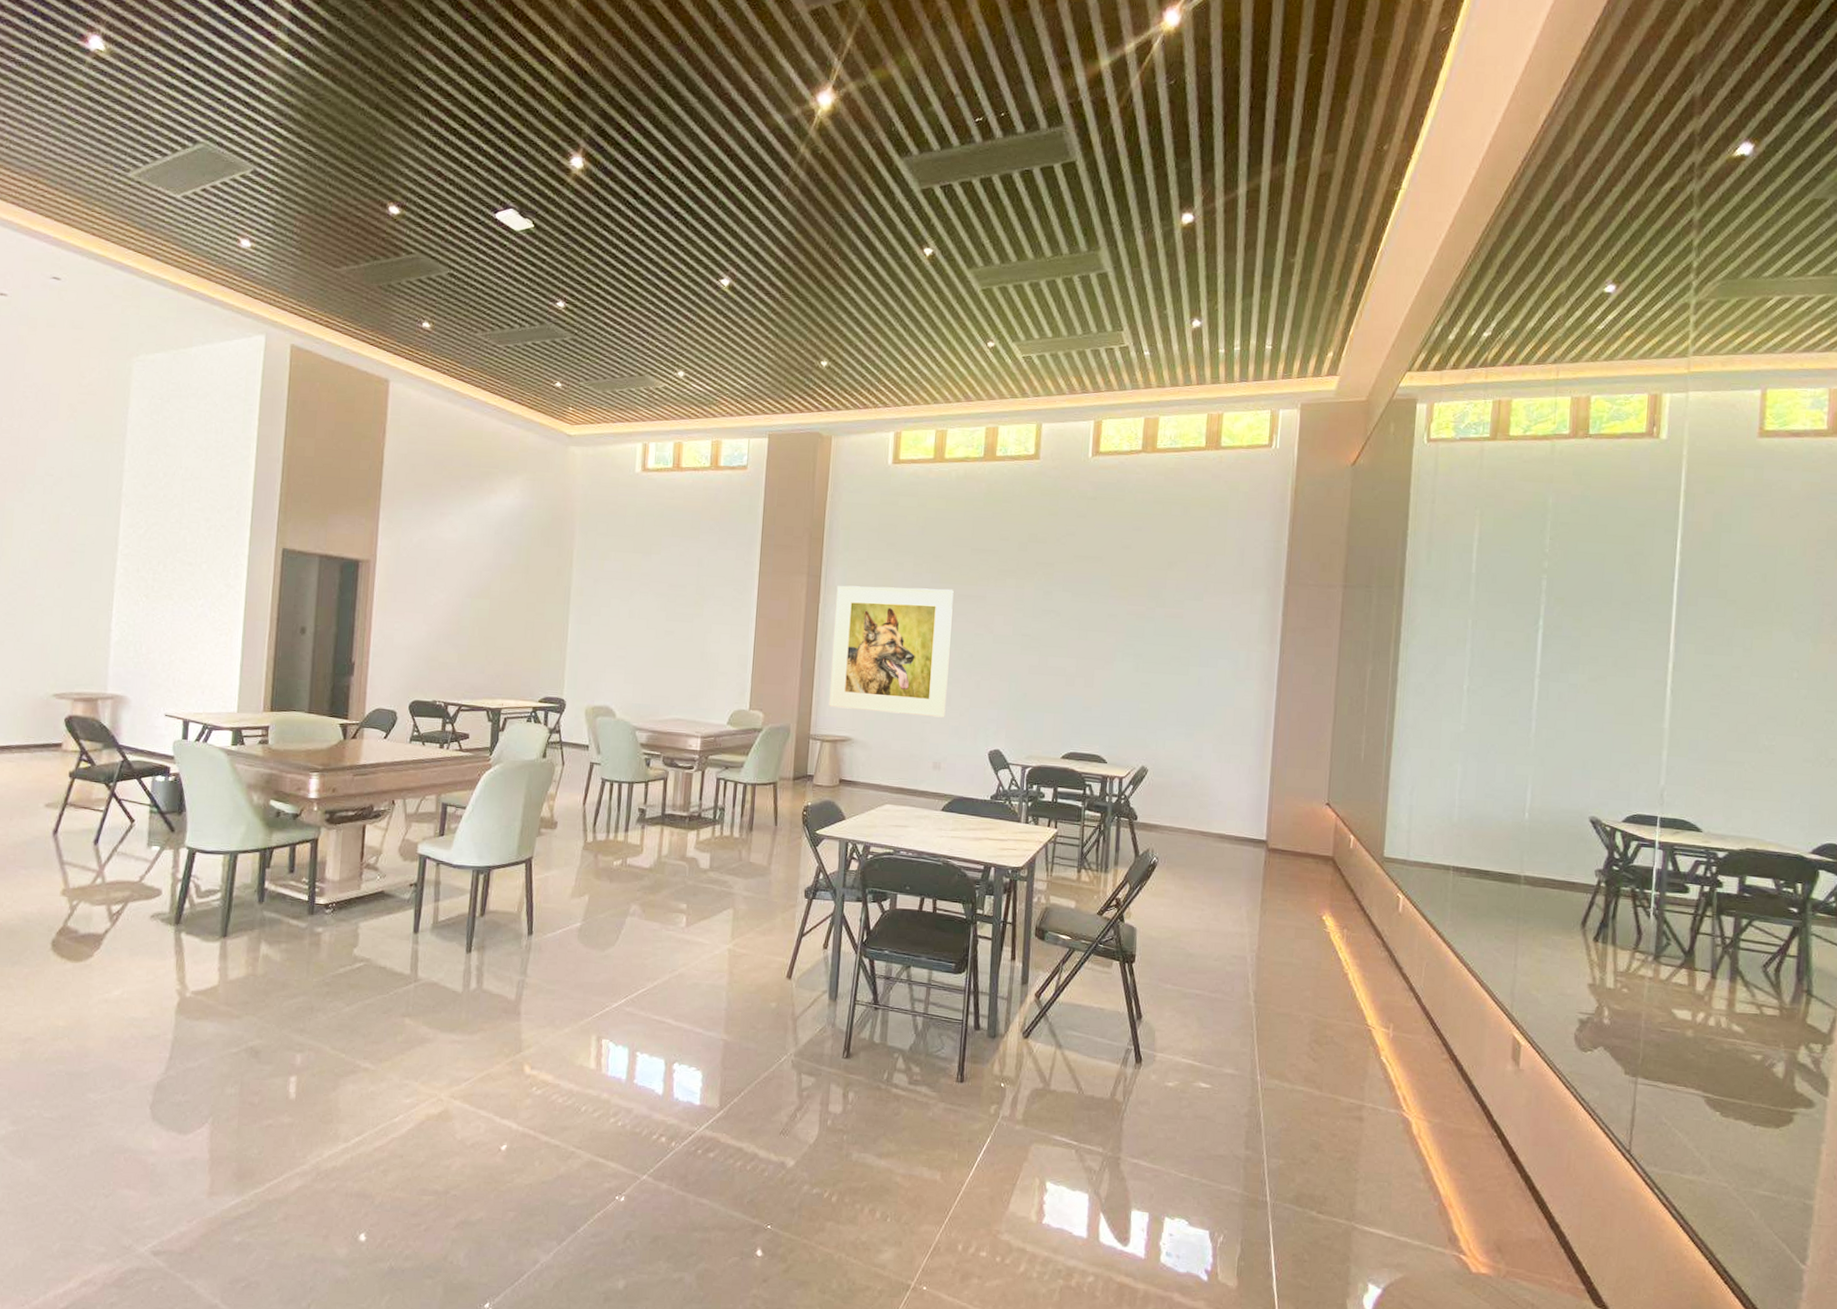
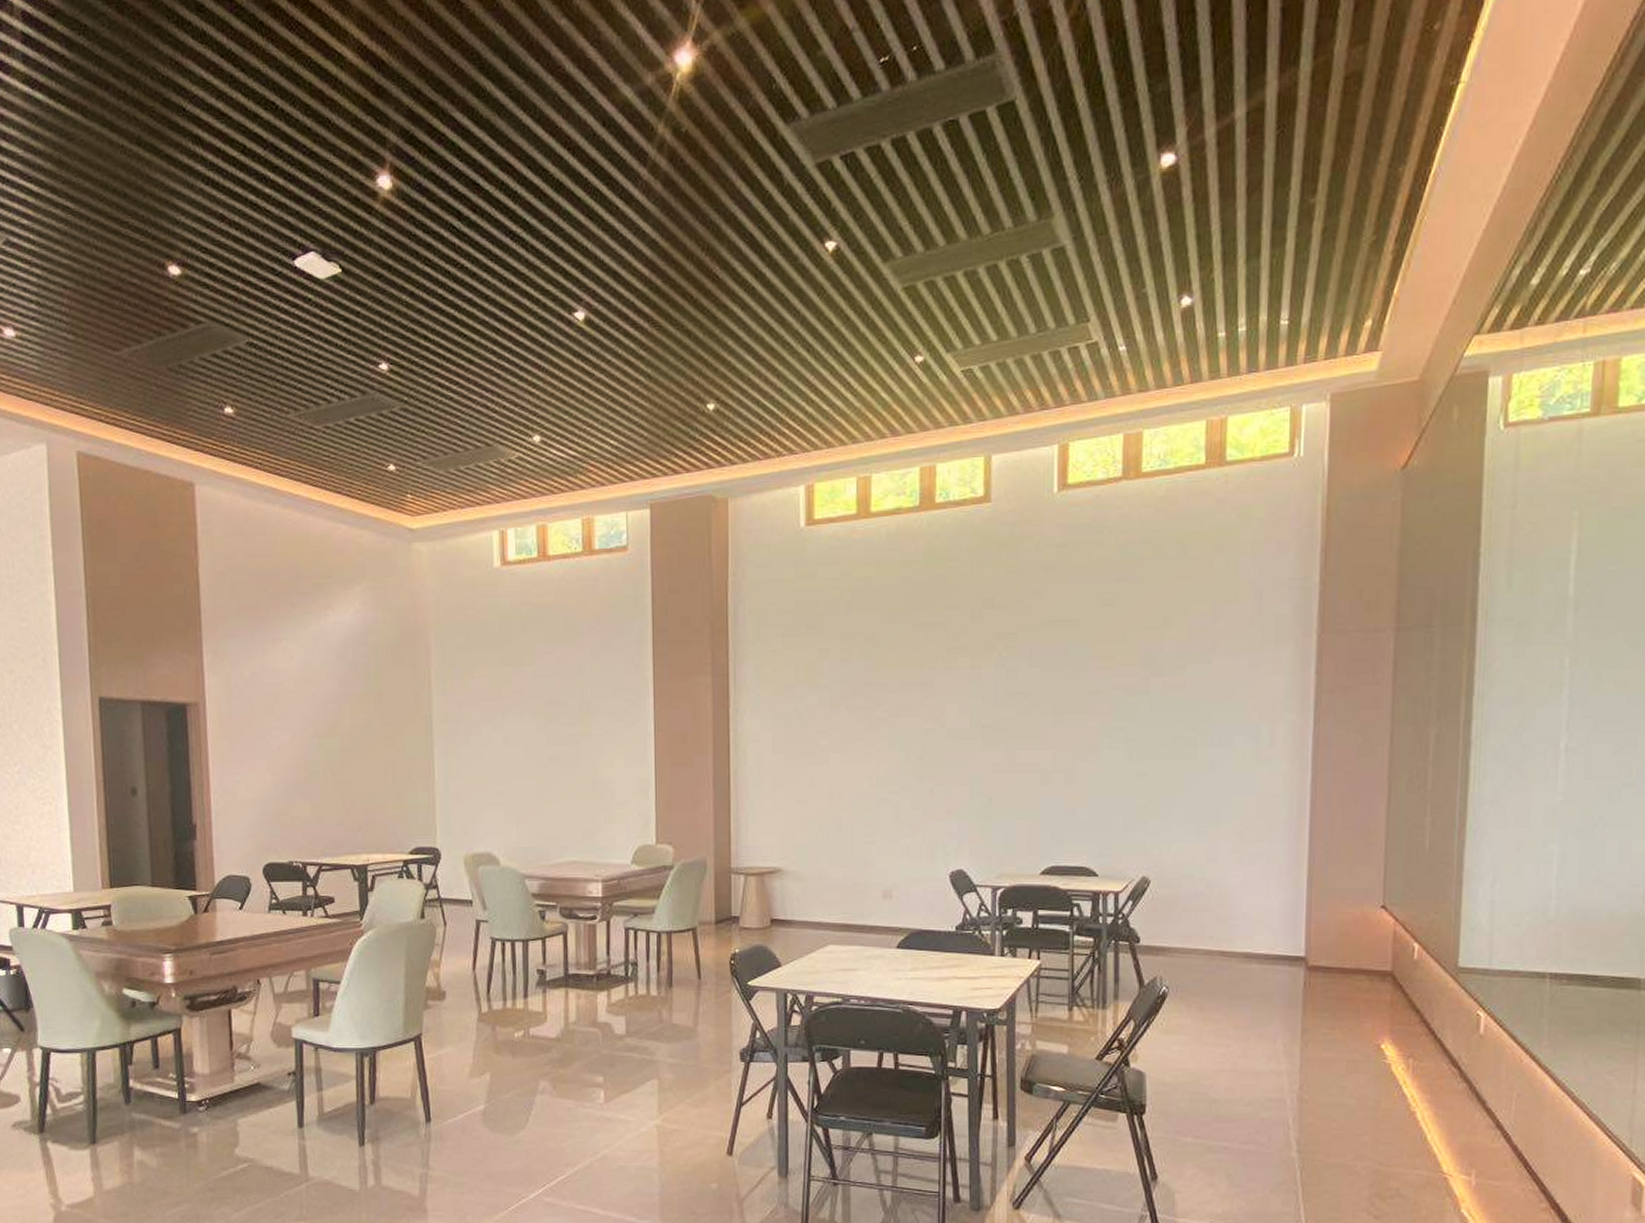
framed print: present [828,585,954,718] -> none [749,676,893,836]

